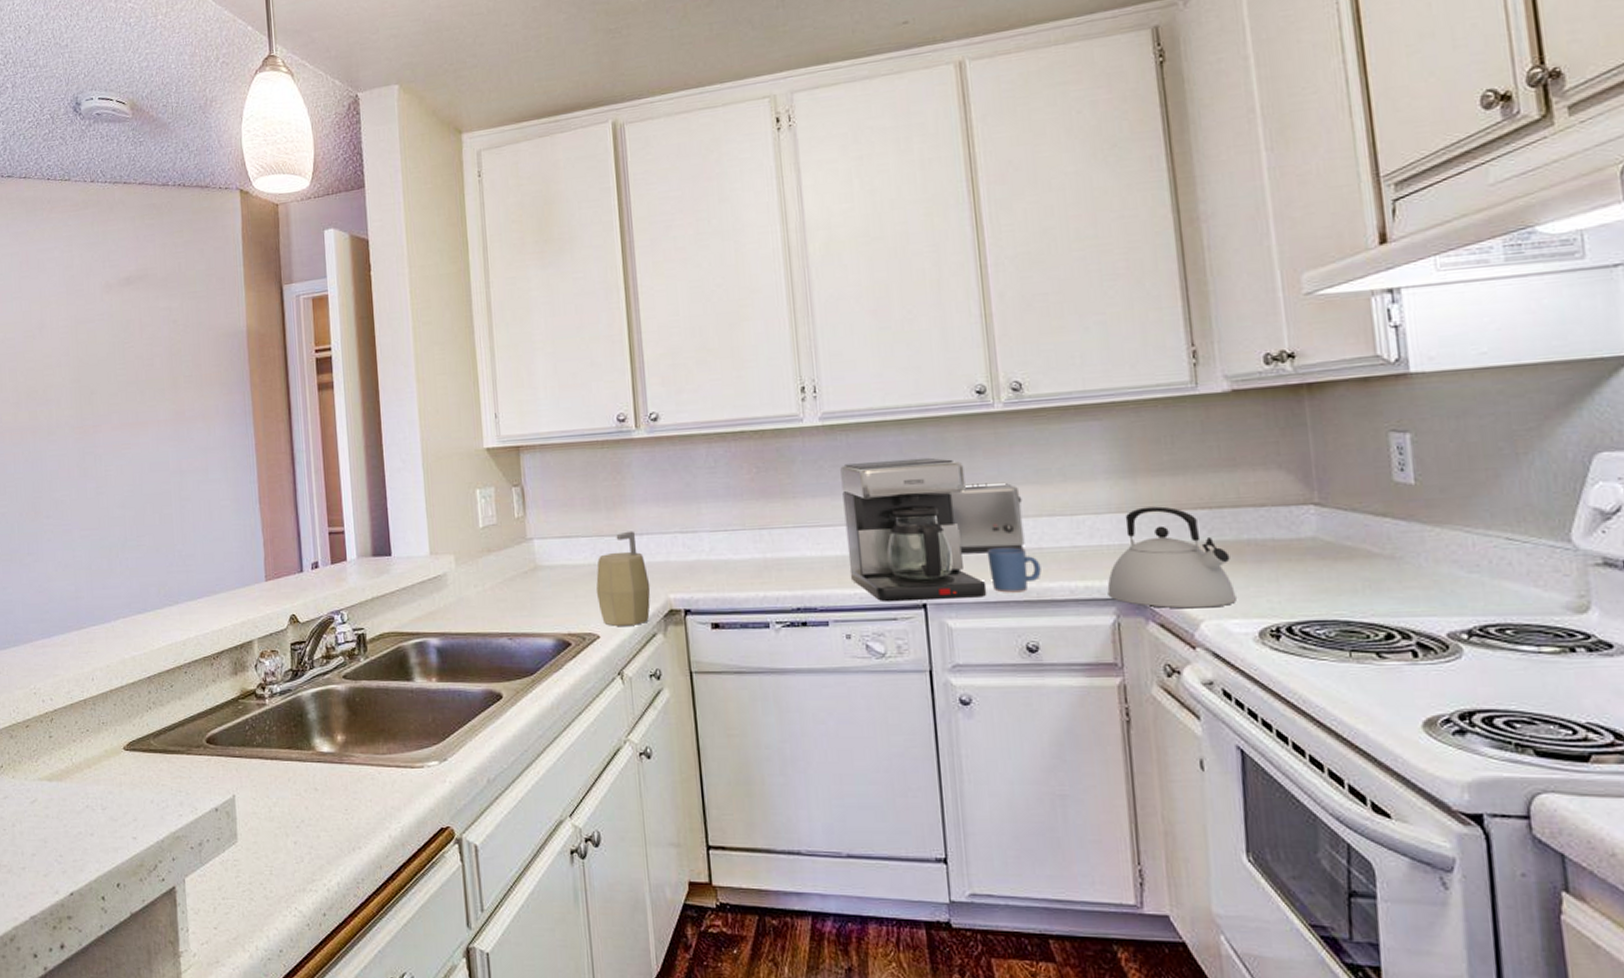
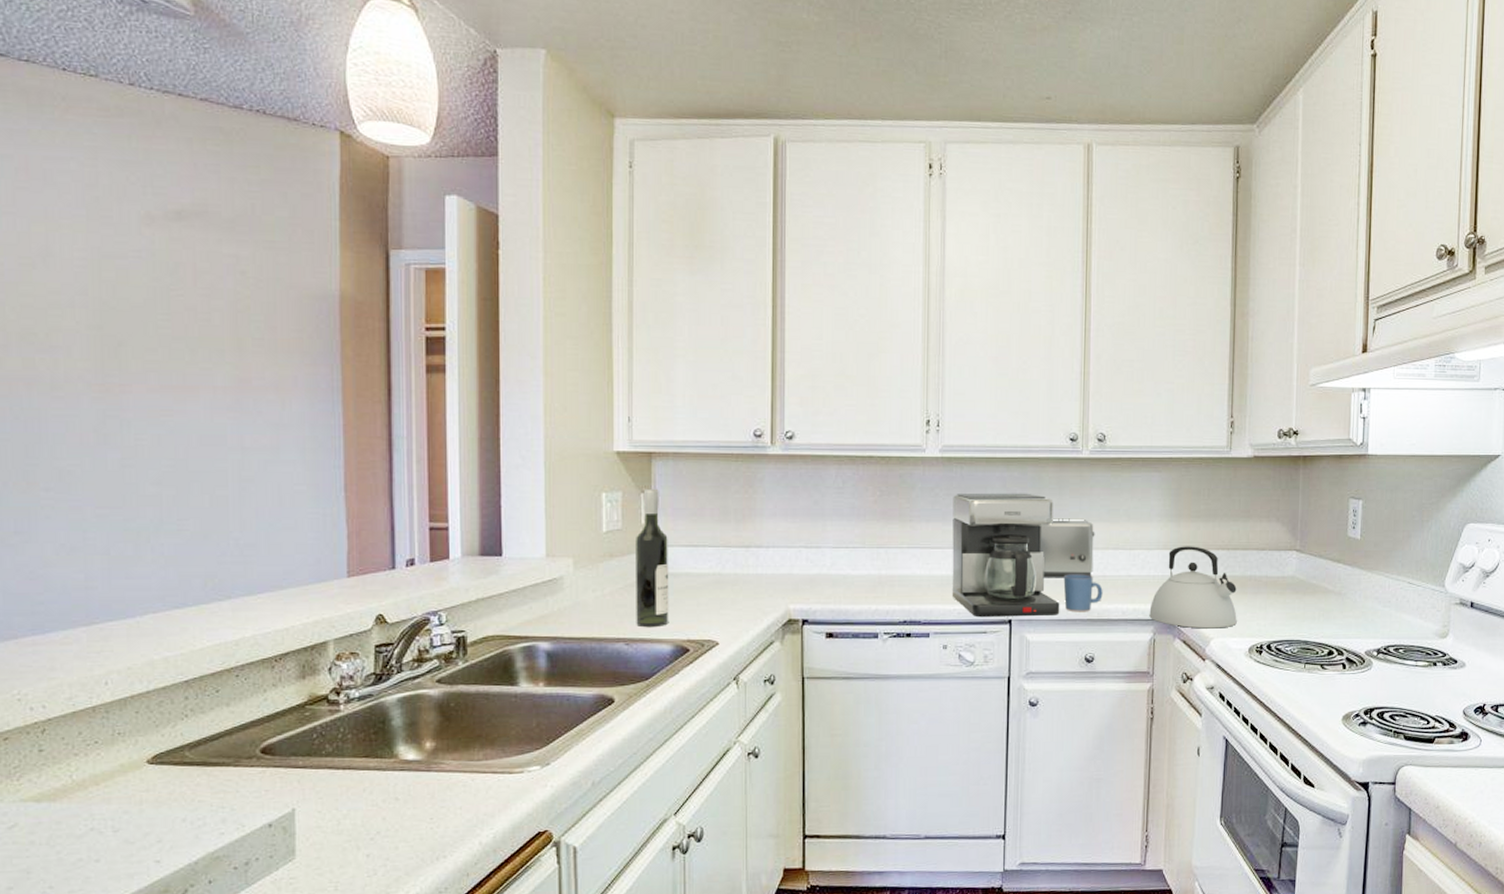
bottle: none [509,481,549,622] -> present [634,488,669,628]
soap dispenser: present [596,531,651,626] -> none [718,543,772,634]

